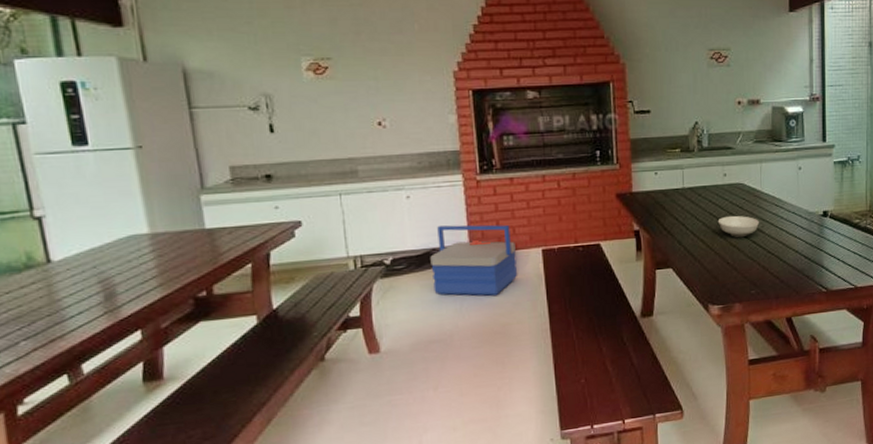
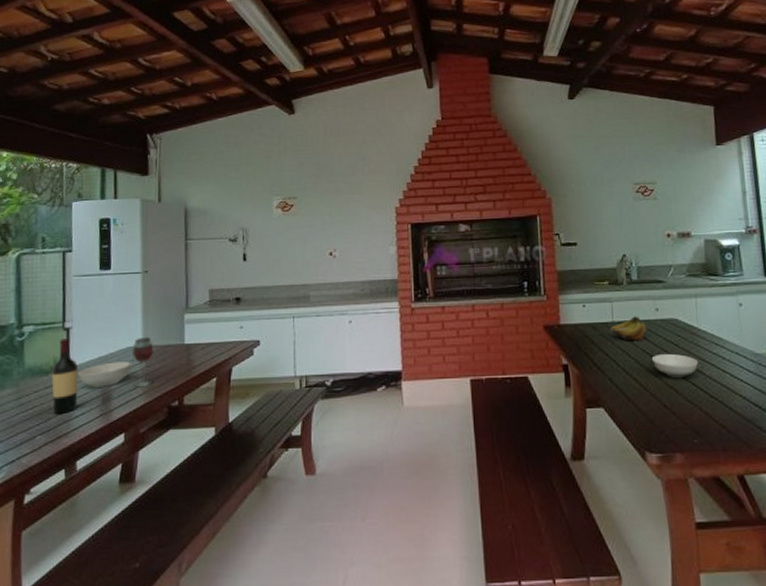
wine bottle: none [25,229,71,317] -> present [51,339,79,415]
bowl: none [63,252,137,285] -> present [77,362,131,389]
wineglass: none [135,222,169,280] -> present [132,336,154,388]
cooler: present [430,224,517,296] -> none [366,350,446,425]
fruit: none [679,181,715,206] -> present [609,316,647,341]

